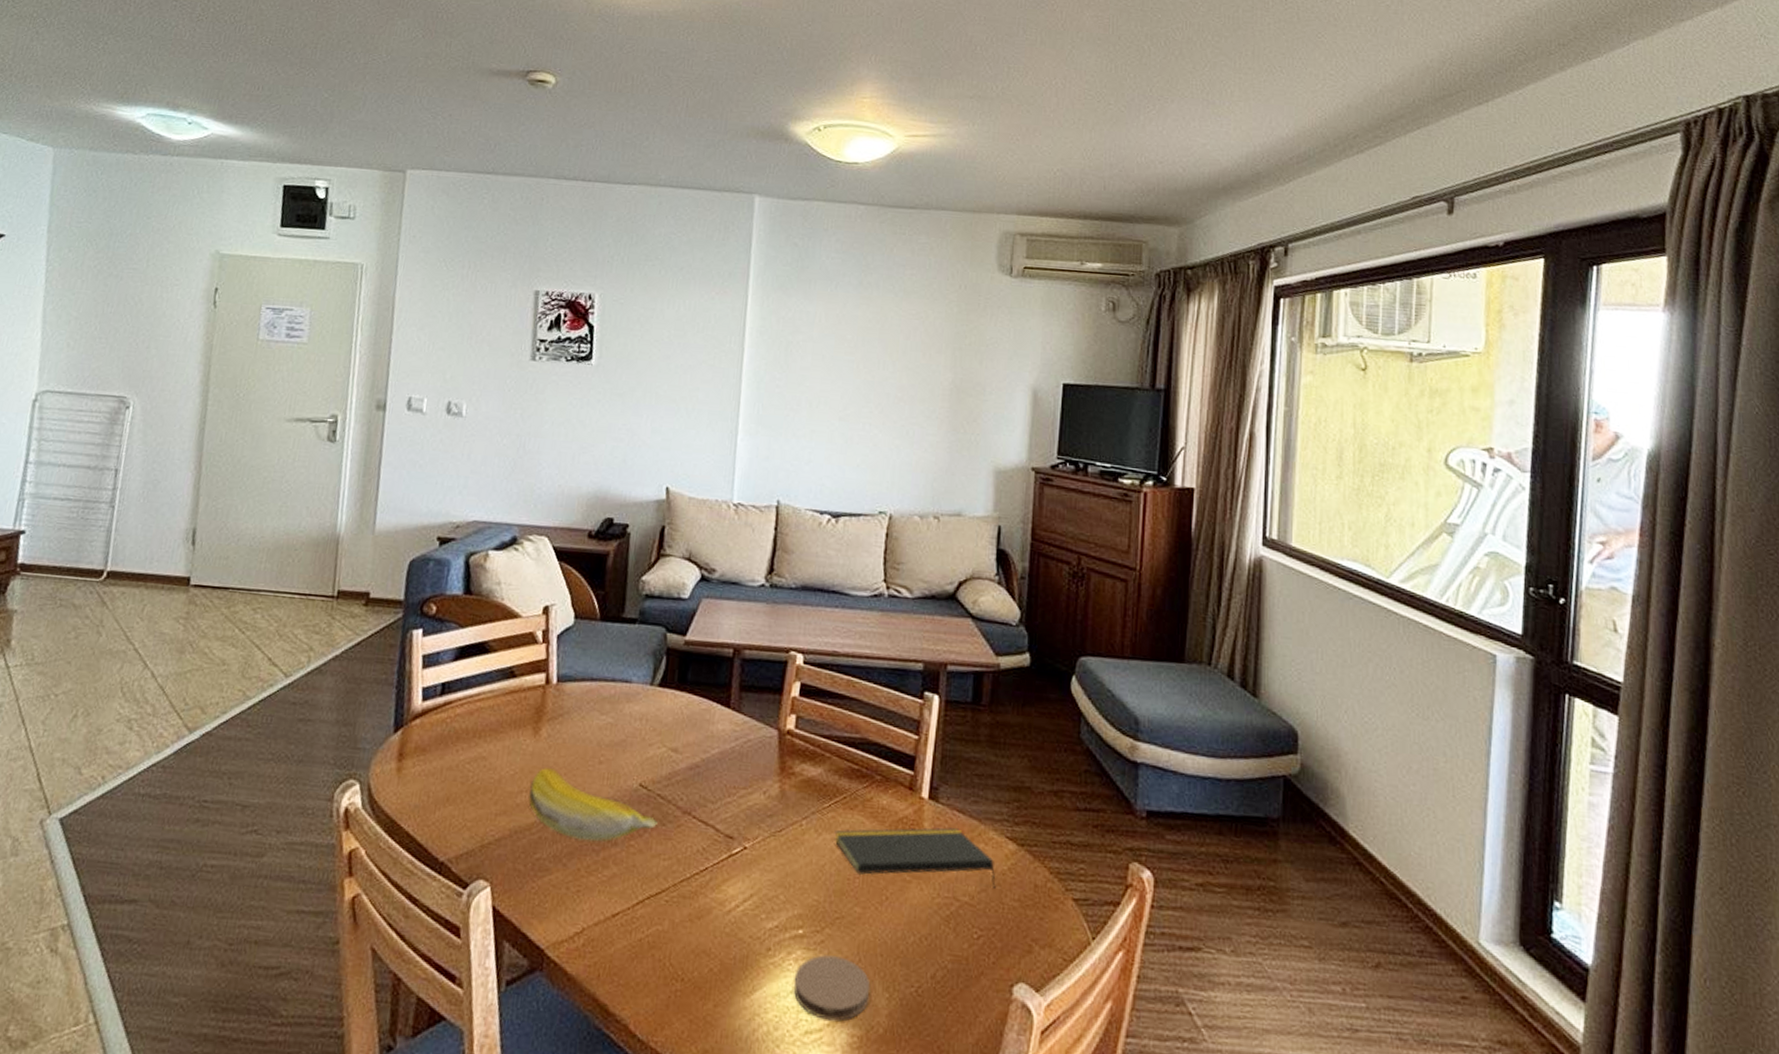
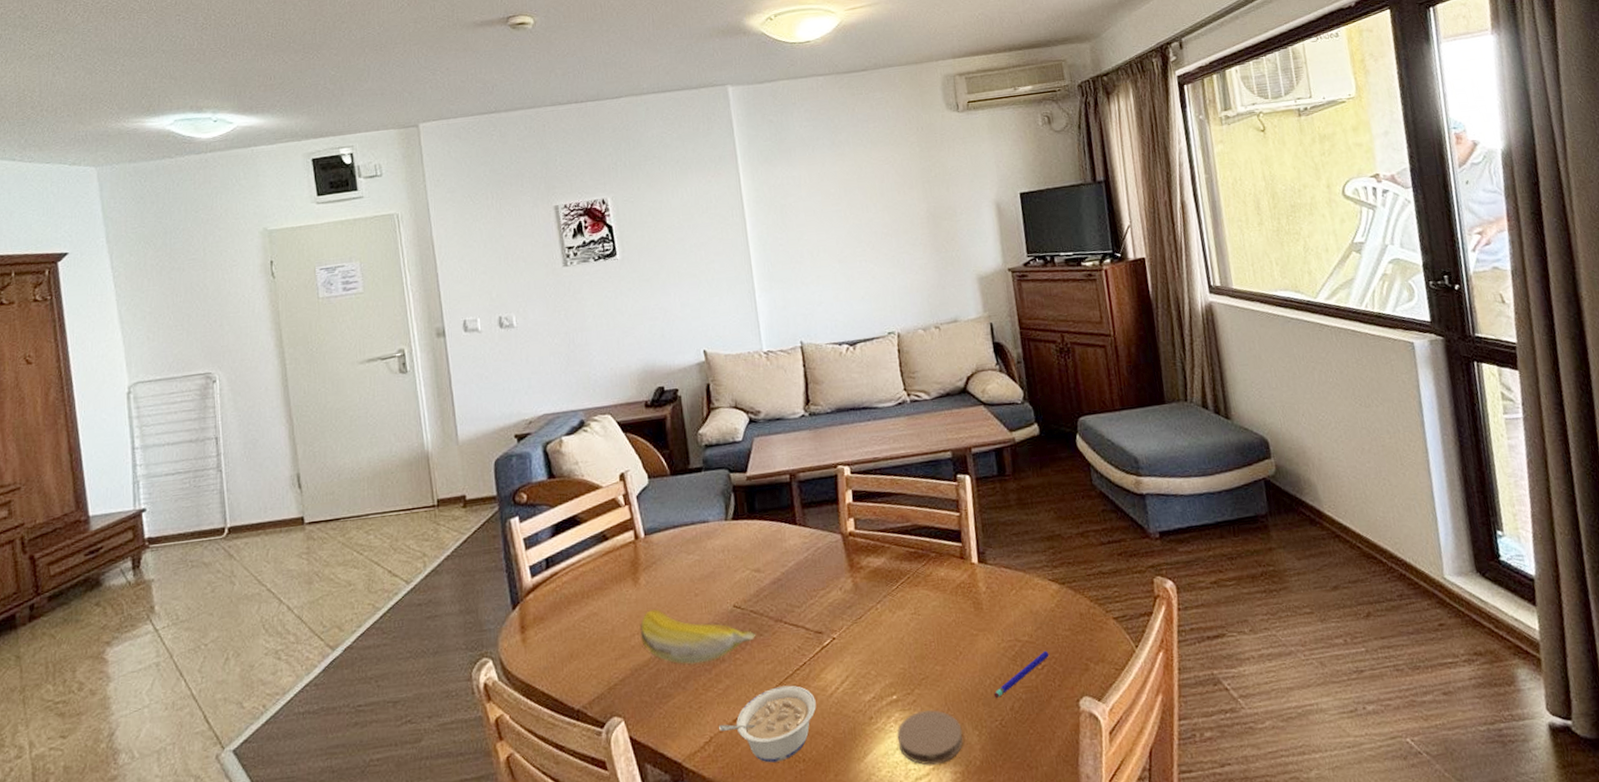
legume: none [594,888,710,975] -> present [719,685,817,763]
notepad: present [834,827,996,888] -> none [906,582,1049,639]
pen: none [915,918,989,960] -> present [993,650,1050,698]

